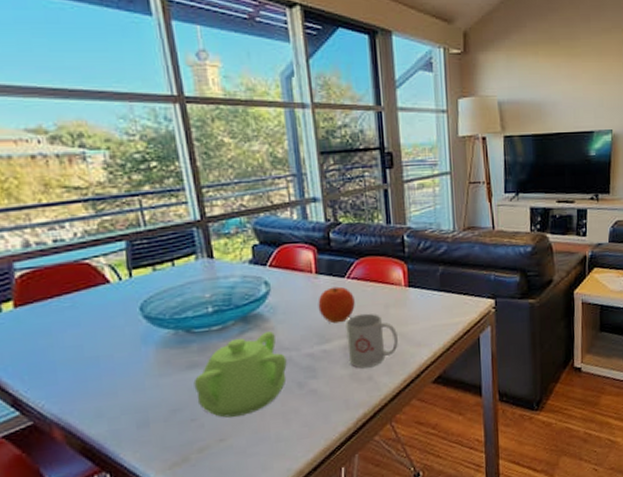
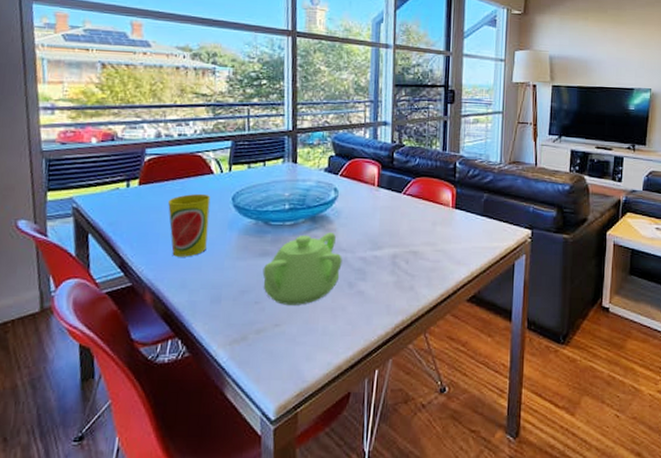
cup: none [58,307,119,384] -> present [168,193,211,257]
fruit: present [318,286,355,324] -> none [375,200,407,233]
mug: present [345,313,398,368] -> none [395,227,441,278]

